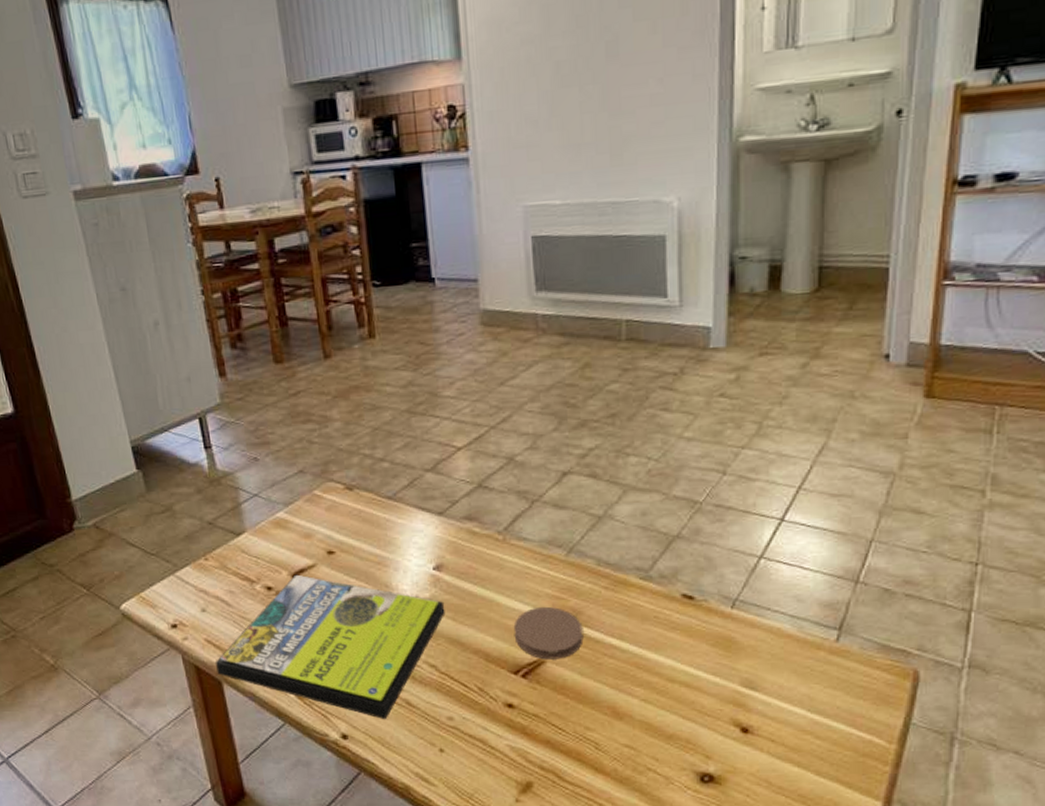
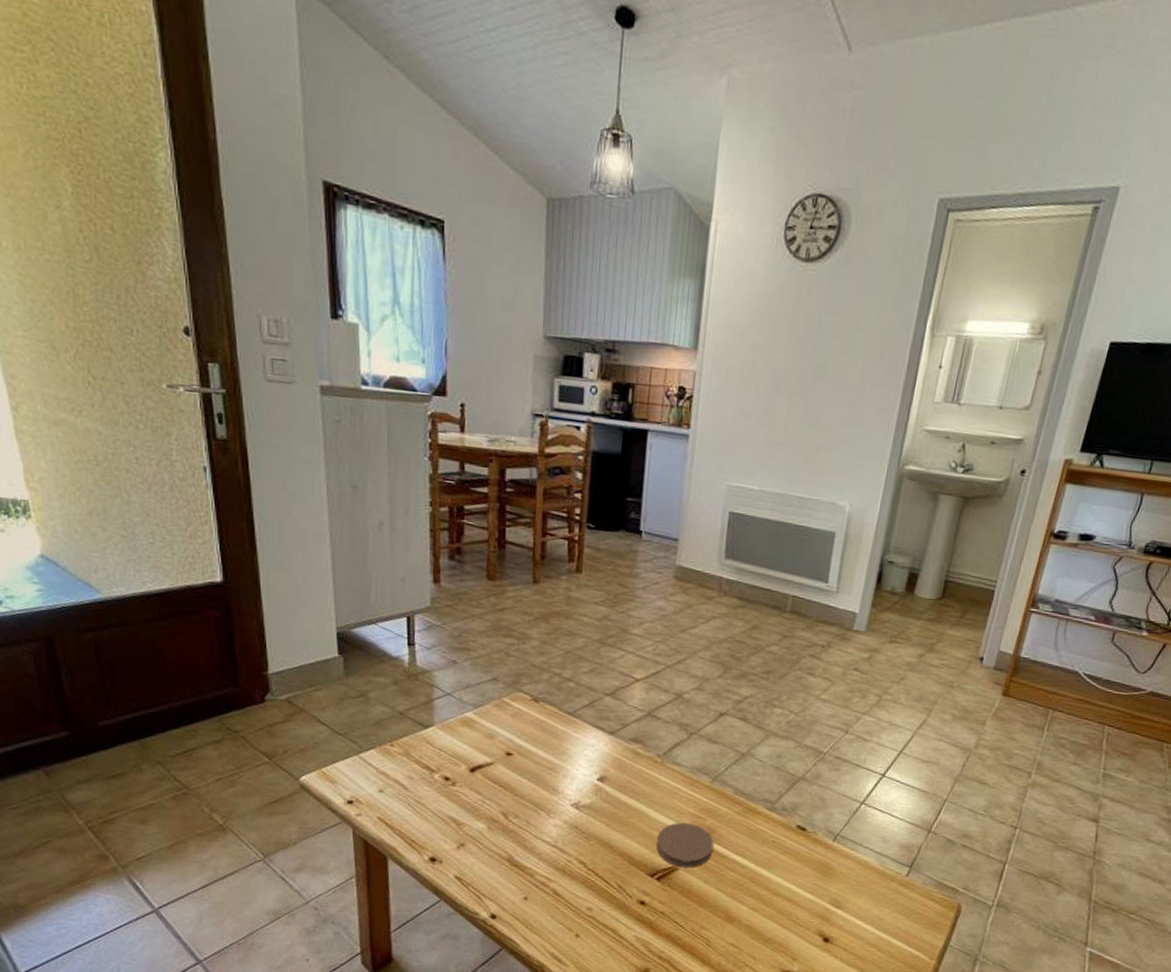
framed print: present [214,574,445,719] -> none [383,769,602,904]

